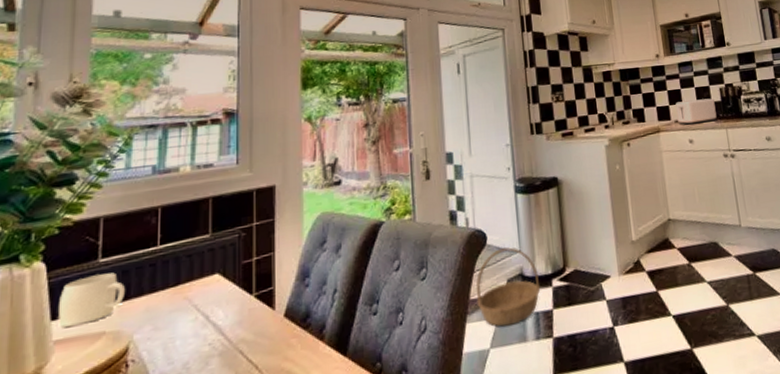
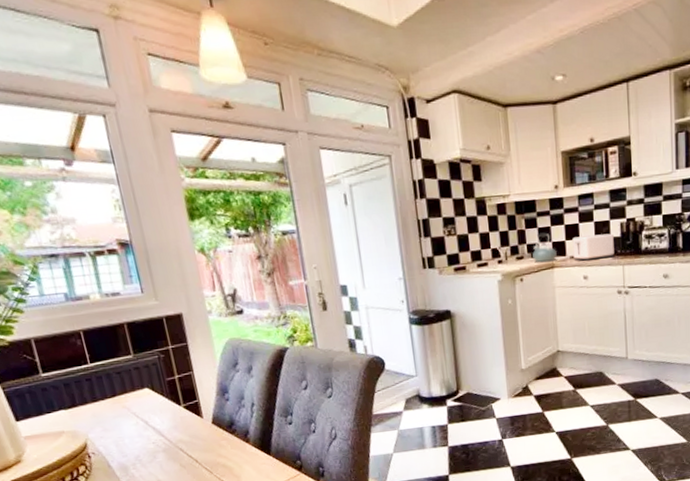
mug: present [58,272,126,328] -> none [17,385,72,427]
basket: present [476,246,541,327] -> none [377,371,437,437]
kettle: none [638,98,662,128] -> present [532,232,557,263]

